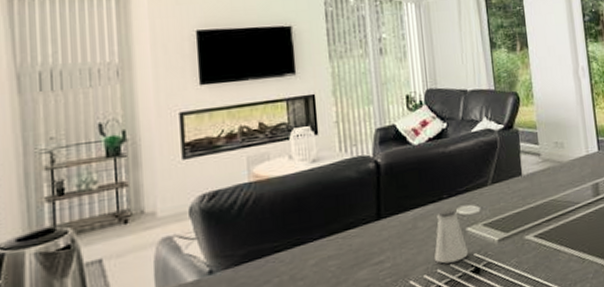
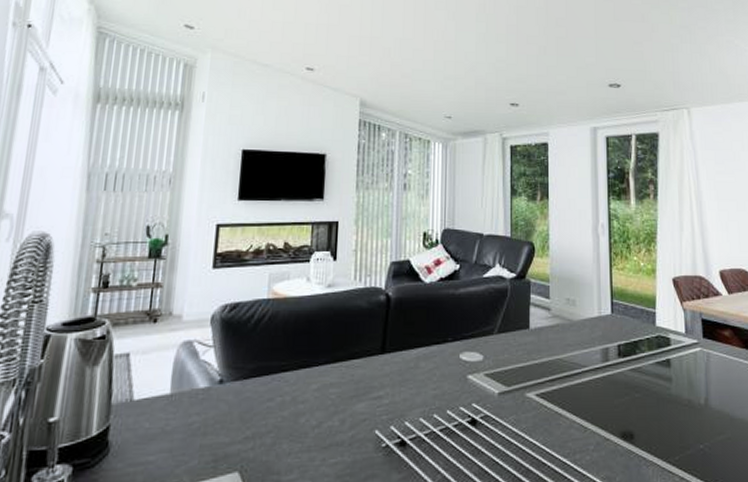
saltshaker: present [434,208,468,264] -> none [433,353,466,409]

